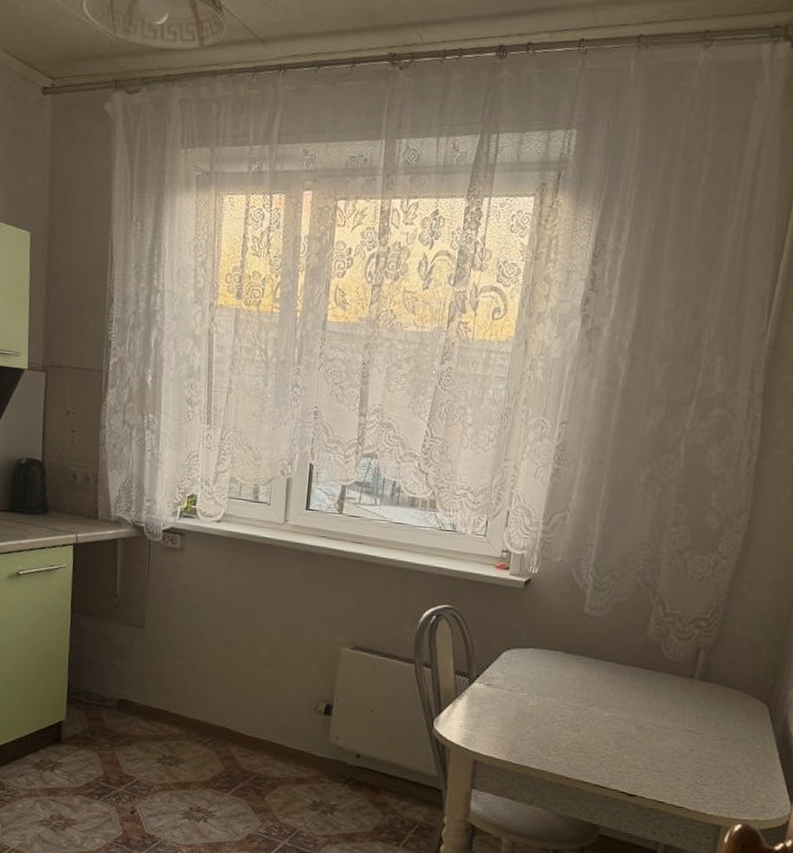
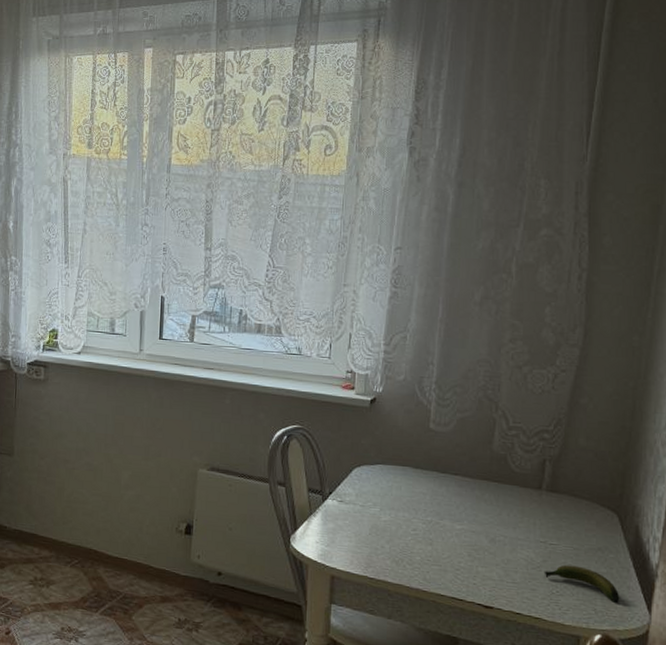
banana: none [689,754,764,795] -> present [544,565,620,604]

